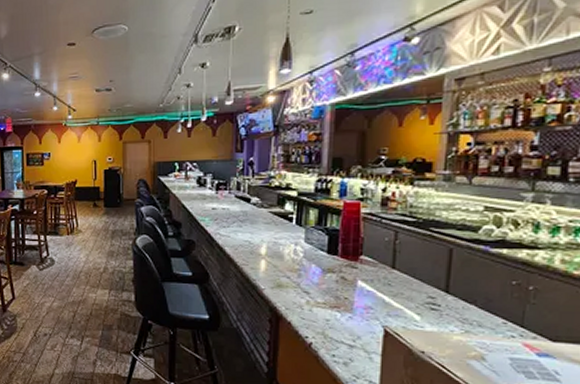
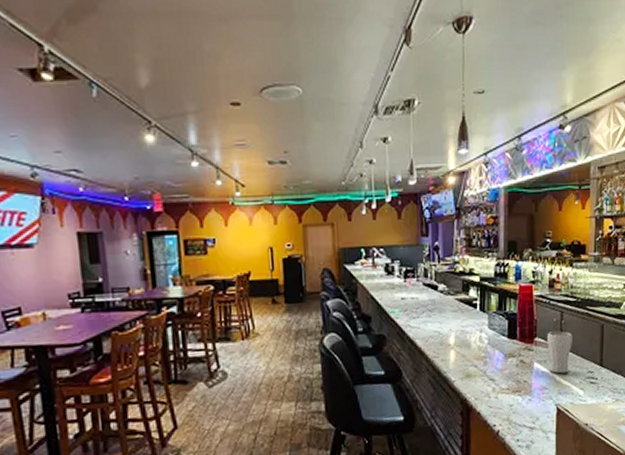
drinking glass: none [376,251,409,295] -> present [547,331,572,374]

